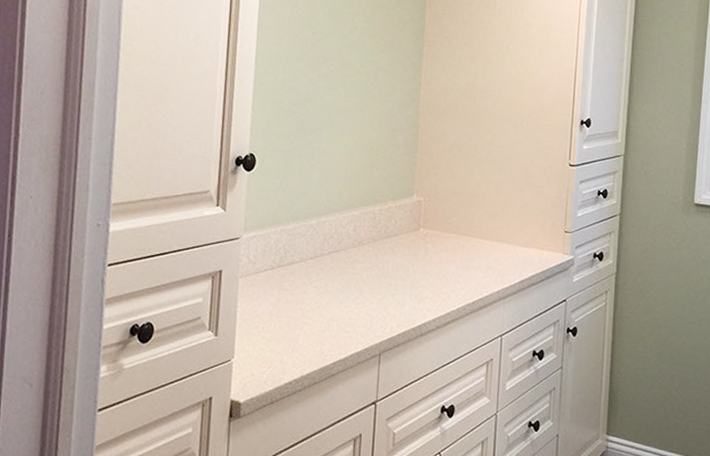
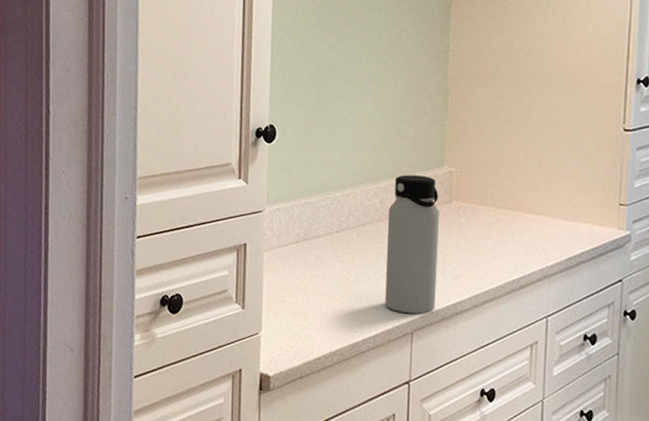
water bottle: none [355,203,408,336] -> present [385,175,439,314]

